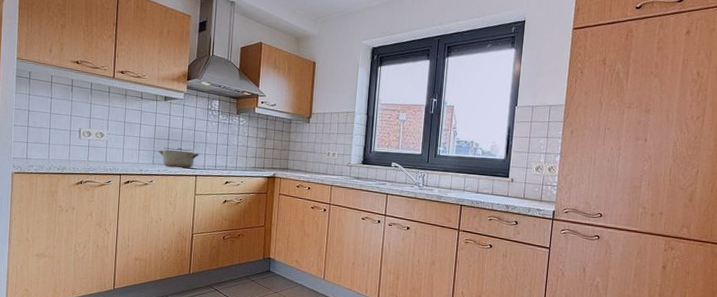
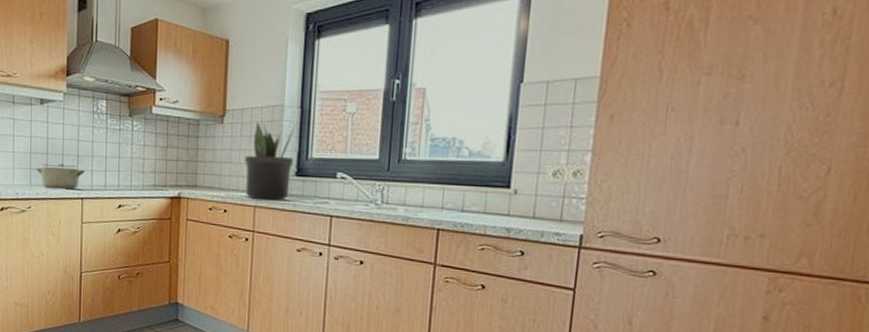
planter: none [325,122,364,182] -> present [245,121,297,201]

